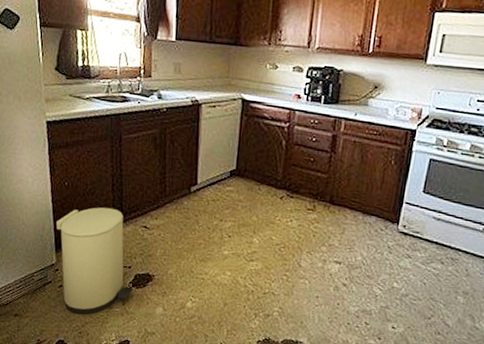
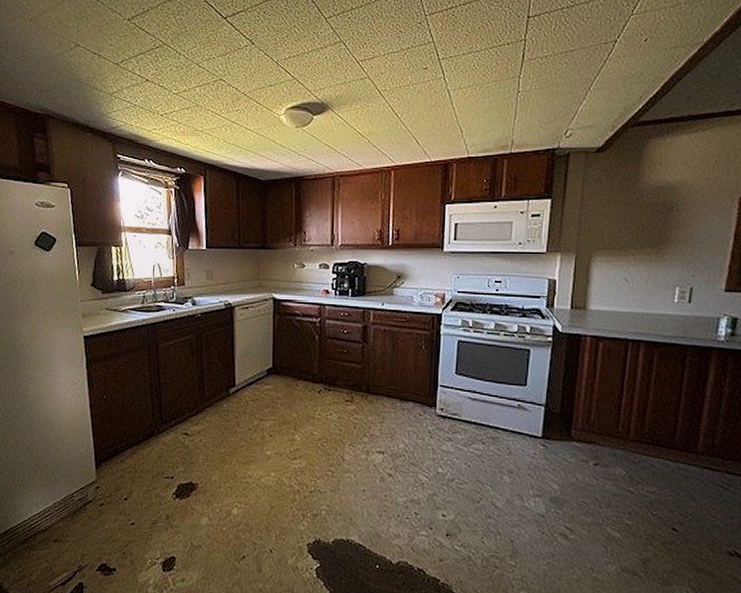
pedal bin: present [56,207,133,315] -> none [96,417,177,533]

